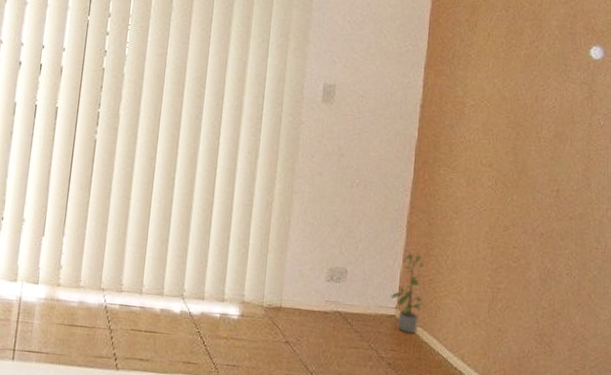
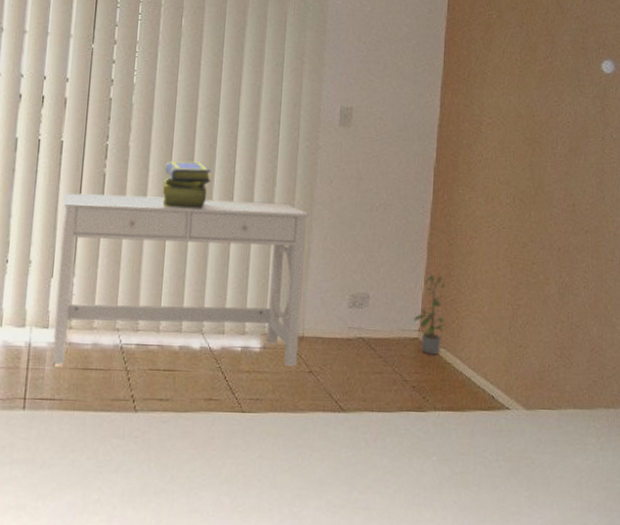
desk: none [41,156,290,336] -> present [52,193,309,367]
stack of books: none [149,130,196,178] -> present [162,161,211,210]

